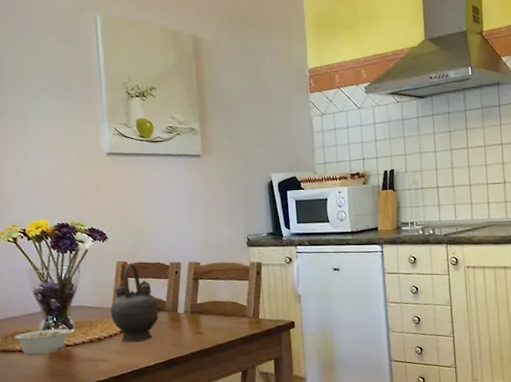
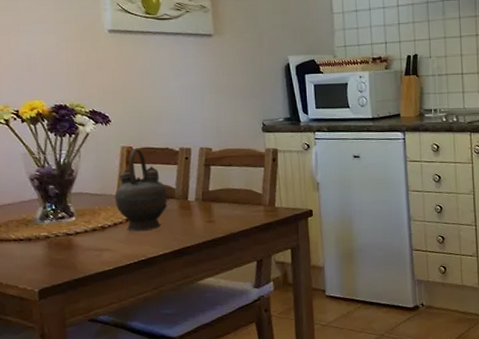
legume: present [14,328,71,355] -> none [9,216,71,244]

